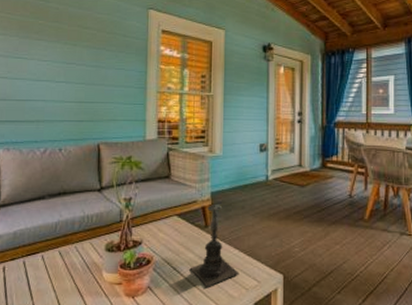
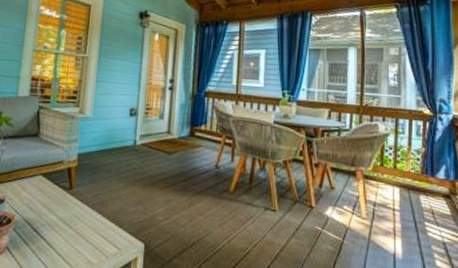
candle holder: present [191,196,239,287] -> none [51,157,100,252]

